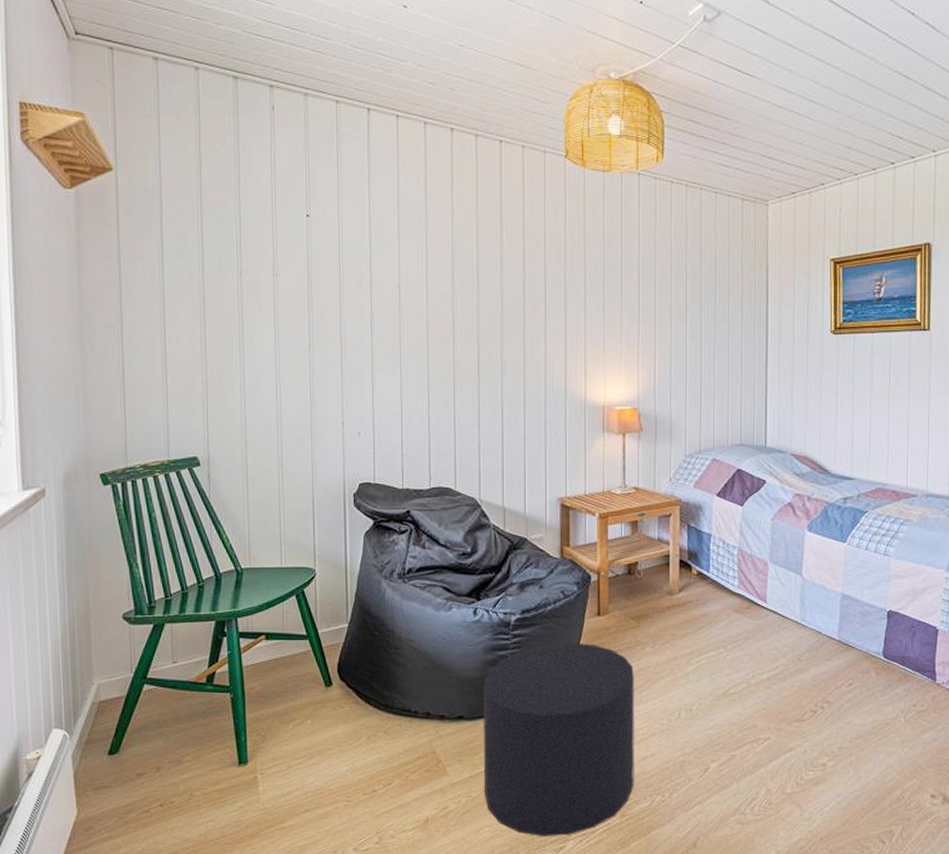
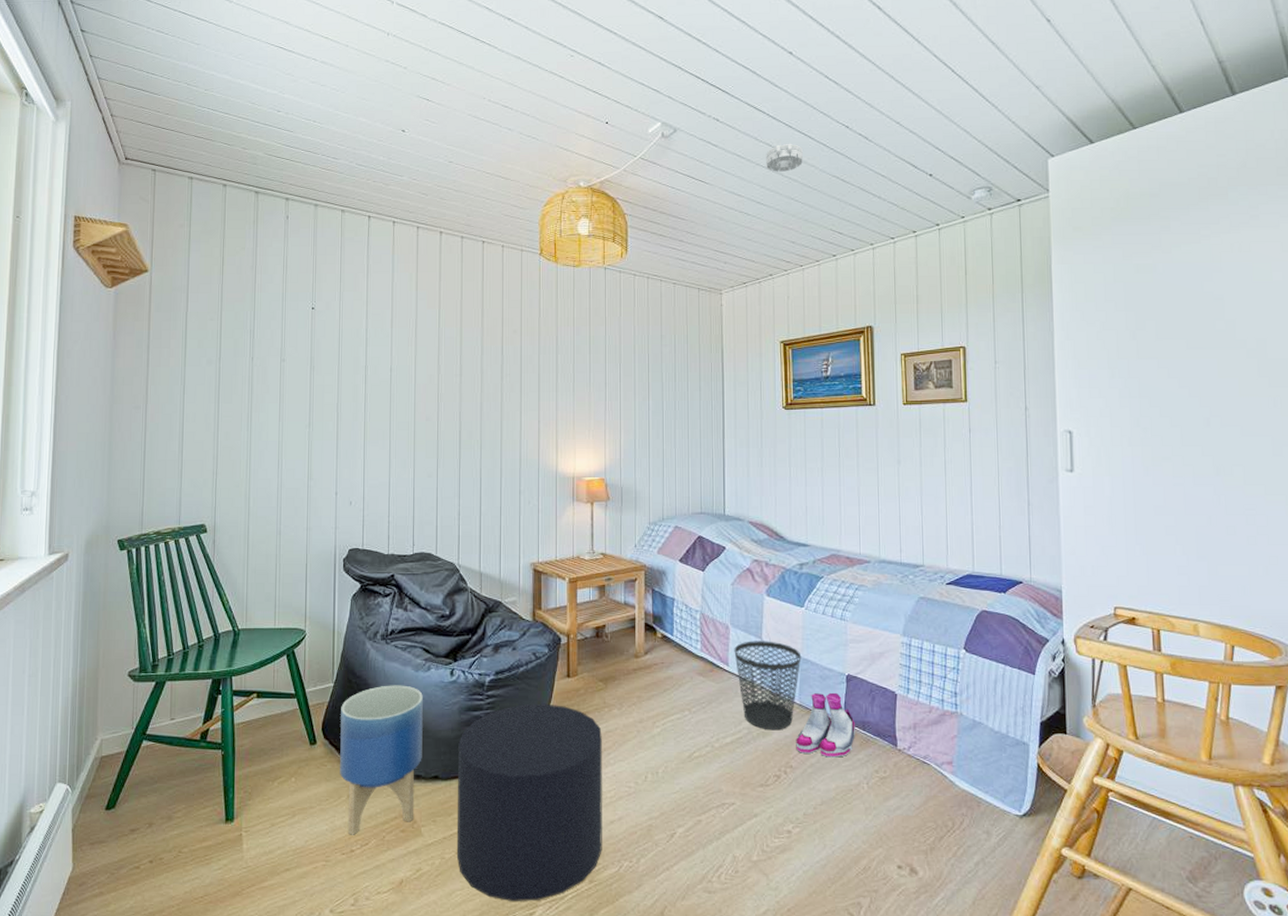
planter: none [357,625,446,776] -> present [340,685,423,835]
wastebasket: none [772,577,842,667] -> present [734,641,802,730]
smoke detector: none [821,31,862,65] -> present [766,143,803,172]
boots: none [833,628,894,692] -> present [796,692,855,758]

